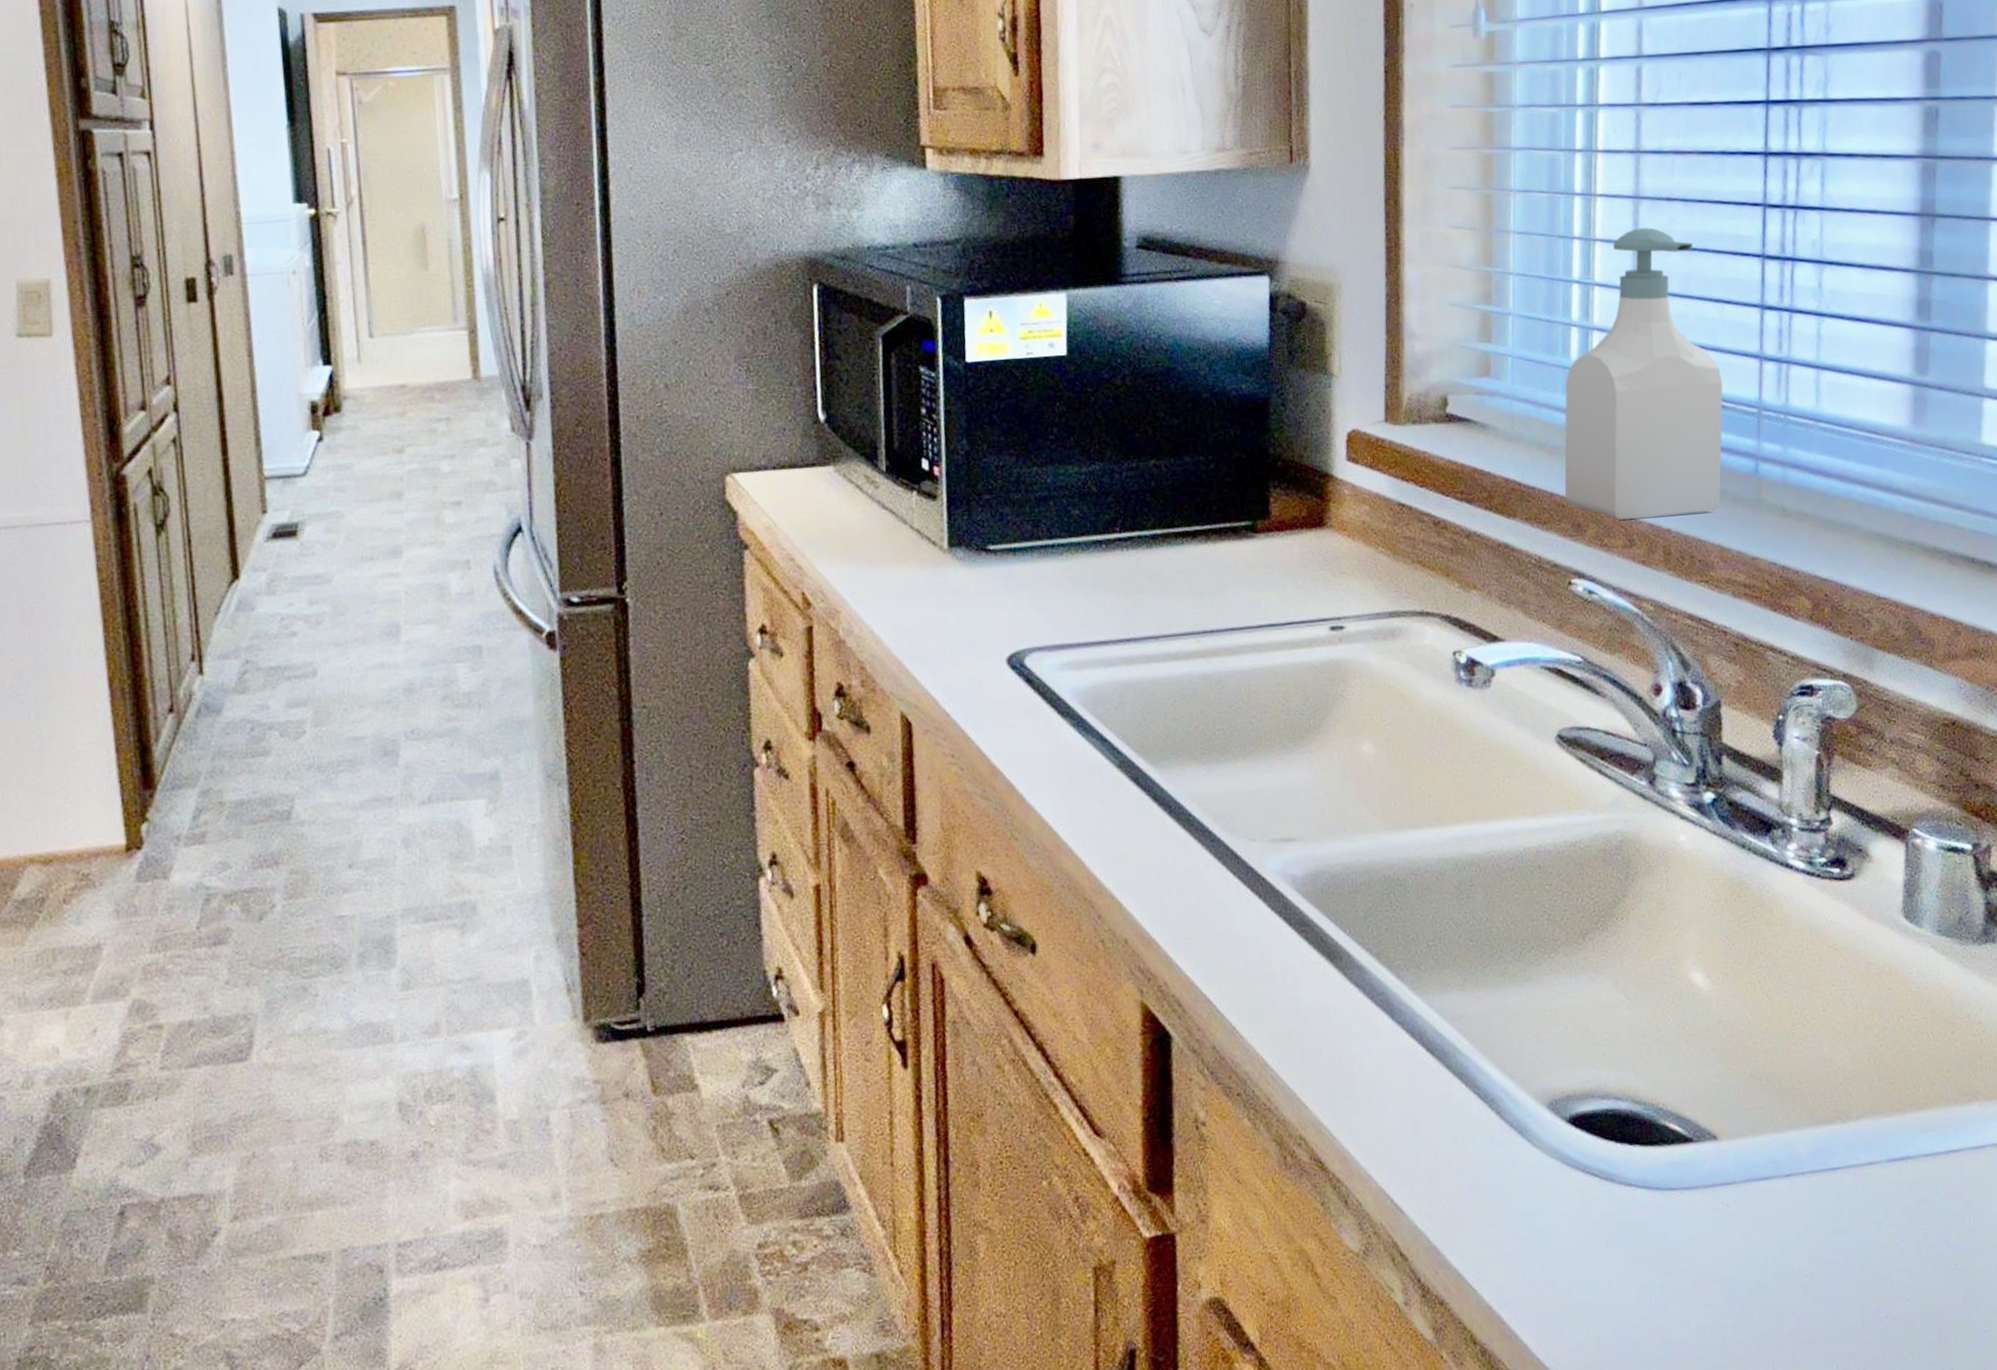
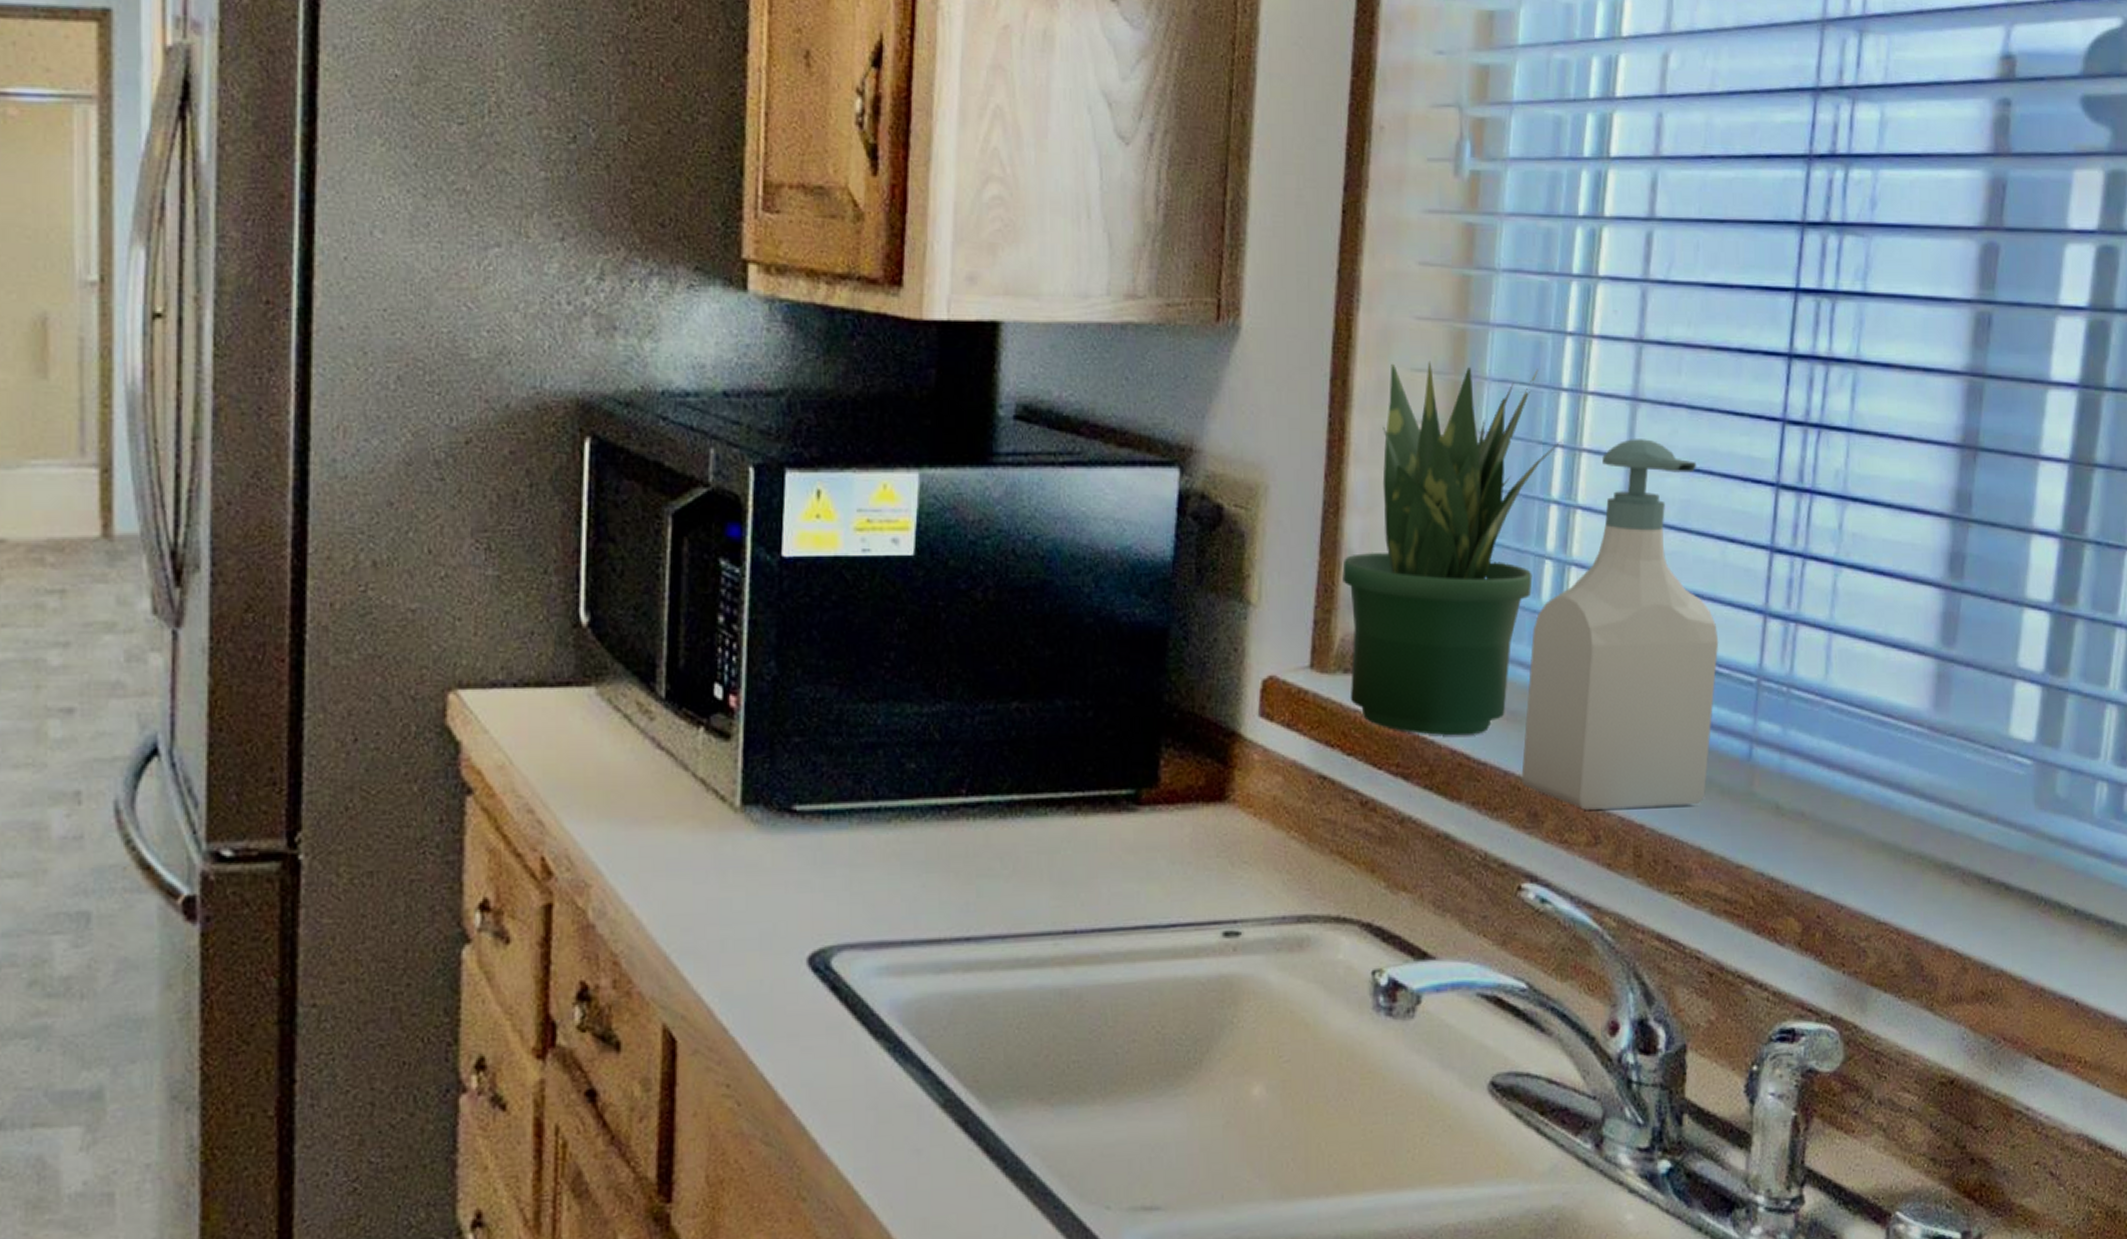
planter: none [1405,179,1580,468] -> present [1342,360,1564,736]

